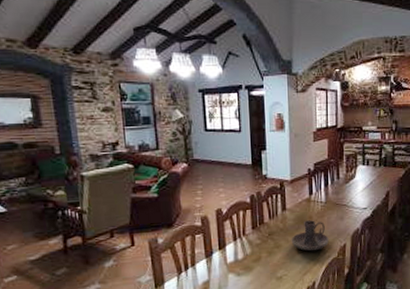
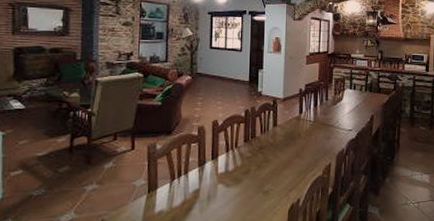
candle holder: present [291,220,329,251] -> none [279,138,315,168]

